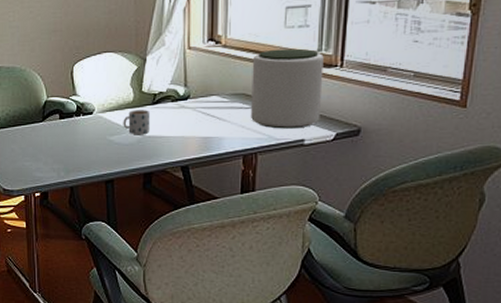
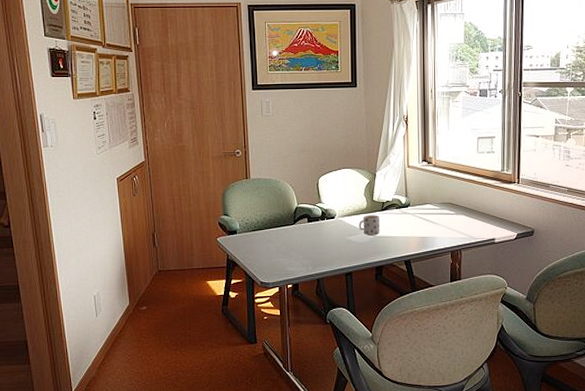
plant pot: present [251,48,324,129] -> none [455,169,506,230]

